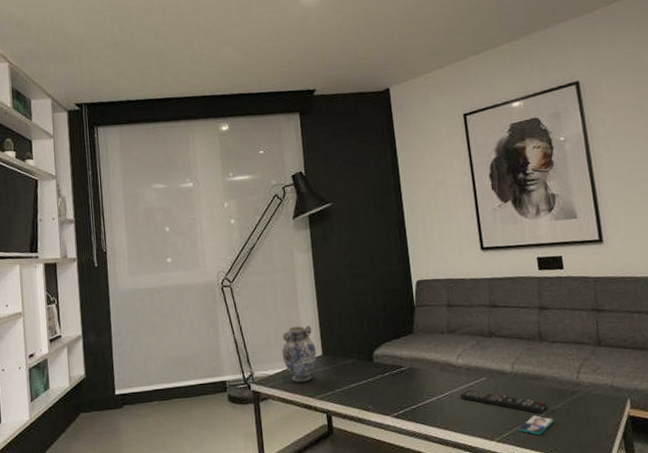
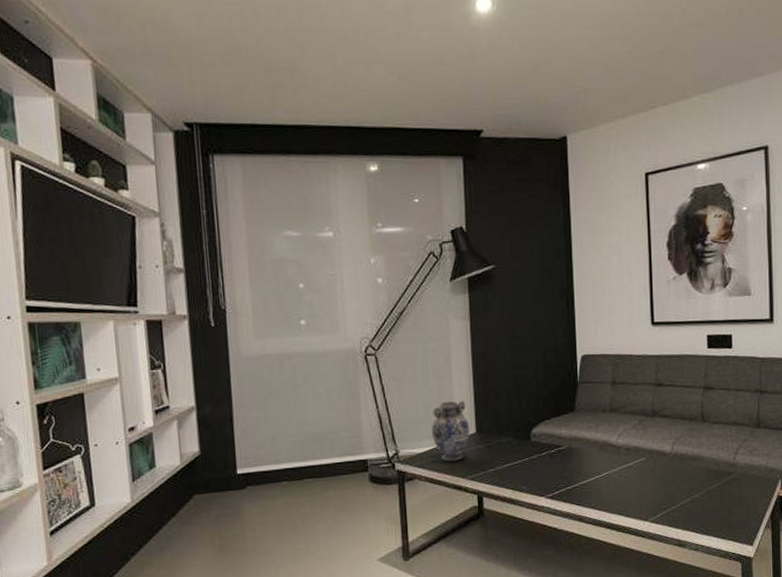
remote control: present [459,389,548,414] -> none [617,470,703,495]
smartphone: present [518,415,555,435] -> none [673,496,708,516]

